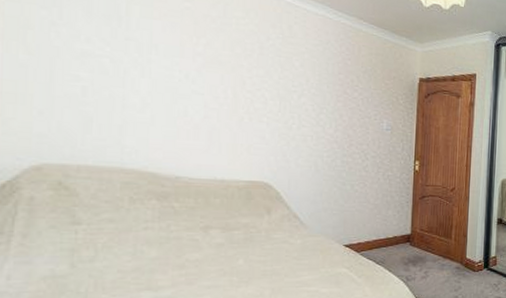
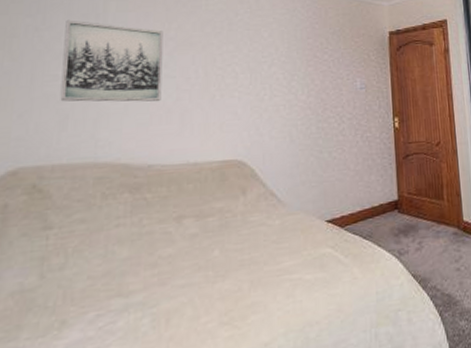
wall art: none [83,18,191,116] -> present [60,19,164,102]

